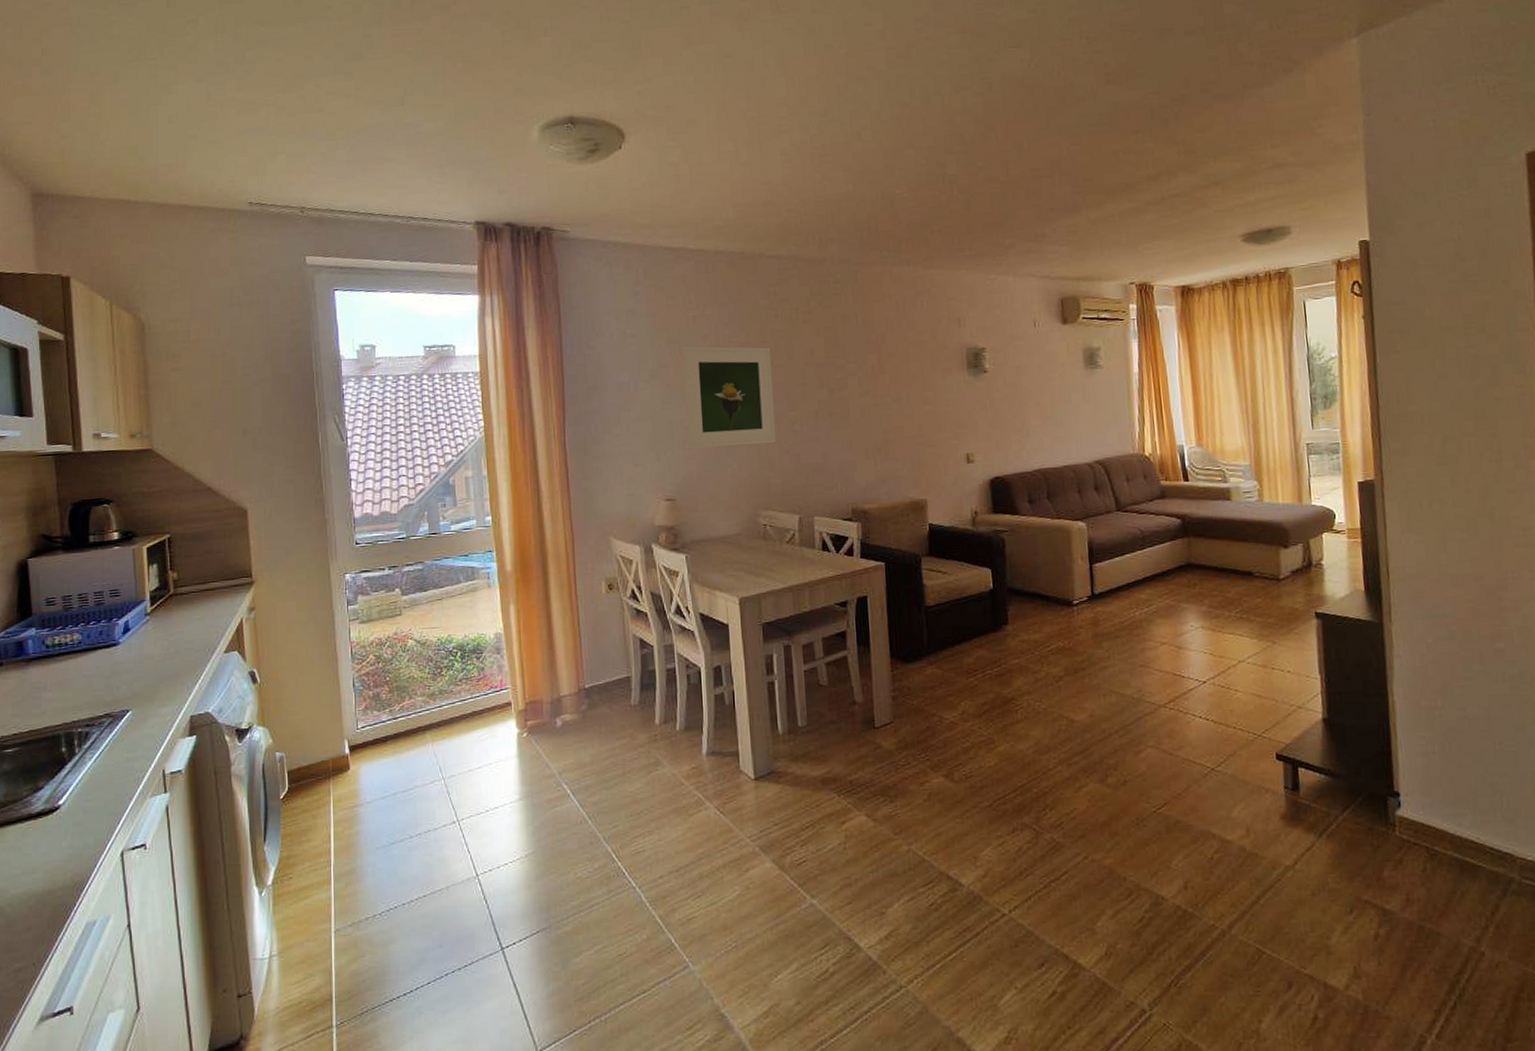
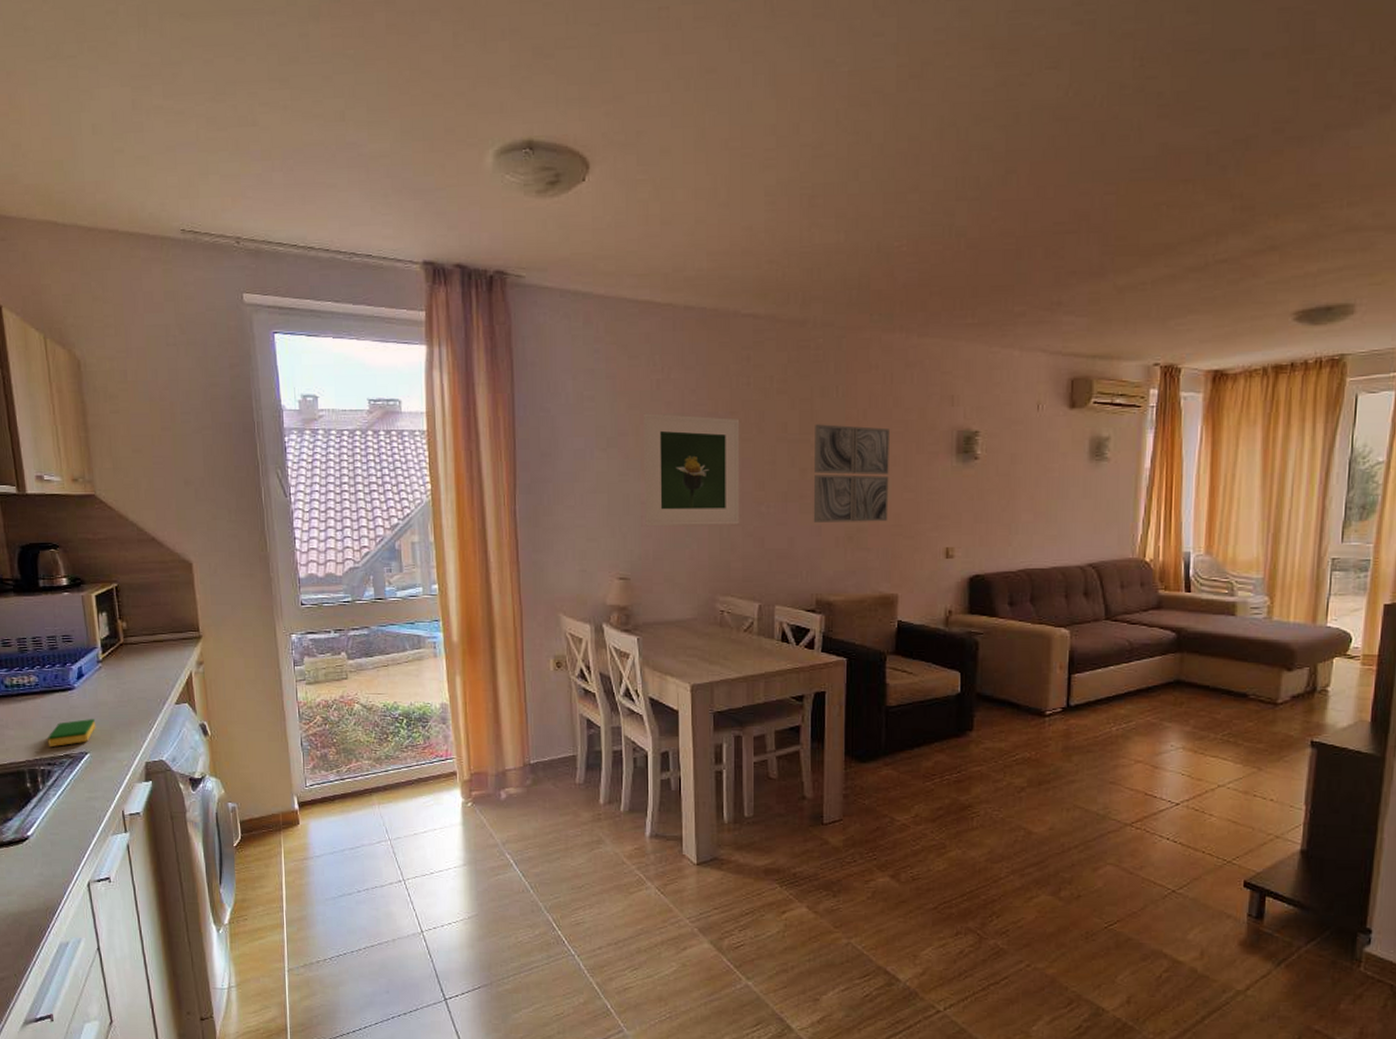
dish sponge: none [88,674,140,707] -> present [48,719,96,747]
wall art: none [839,348,912,437] -> present [813,424,889,522]

